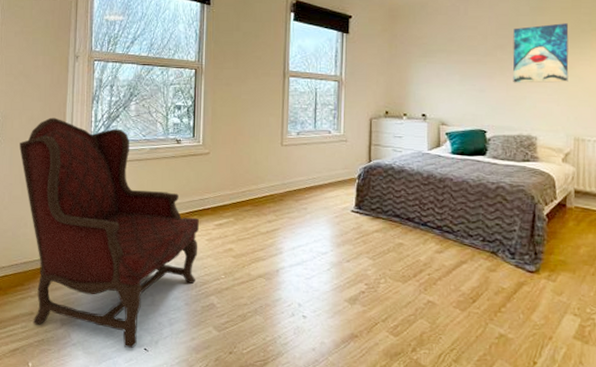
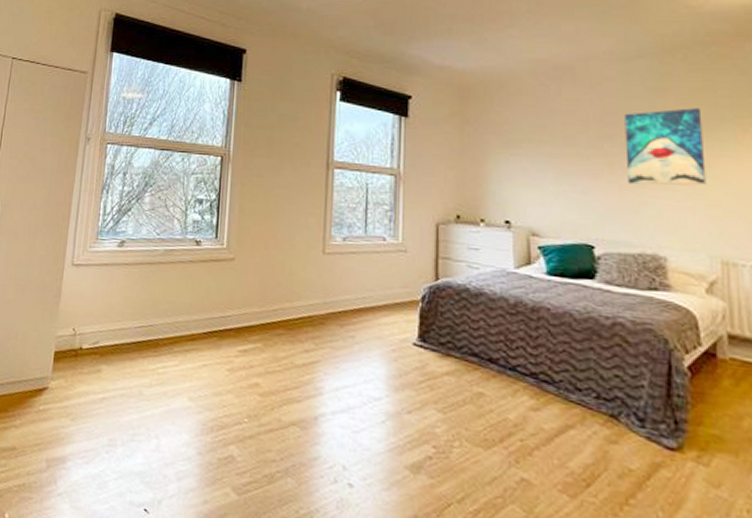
armchair: present [20,117,199,349] -> none [14,208,219,508]

